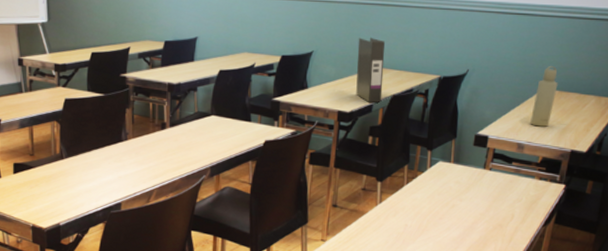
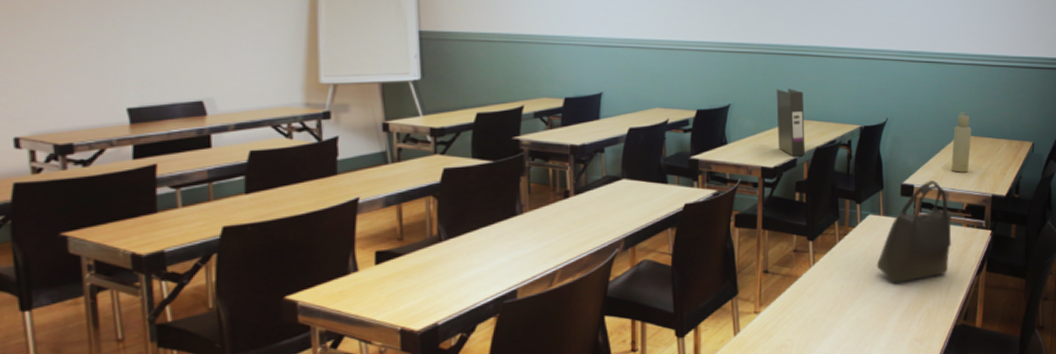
handbag: none [441,132,525,227] -> present [876,180,952,283]

